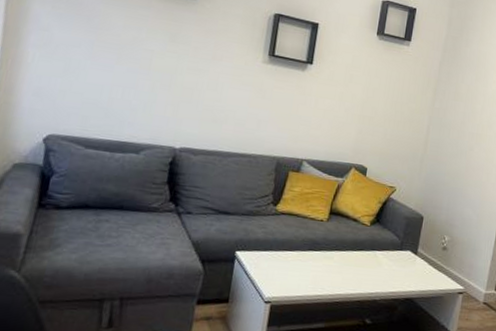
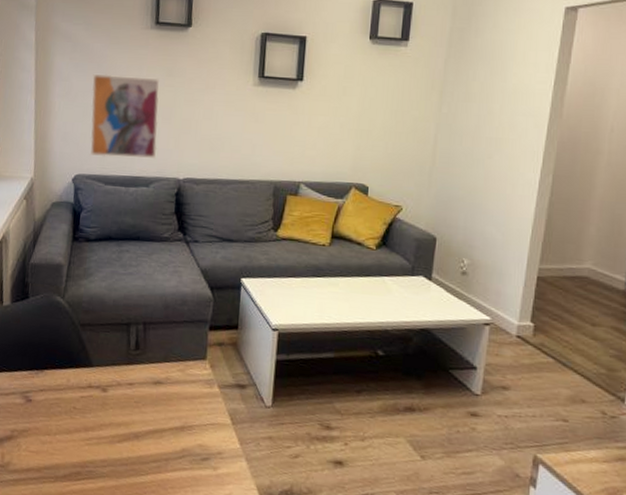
wall art: none [69,28,160,124] -> present [90,74,160,158]

